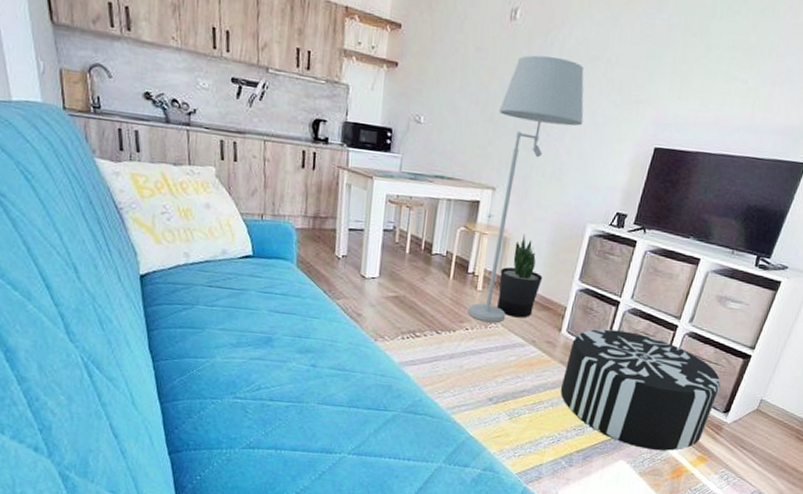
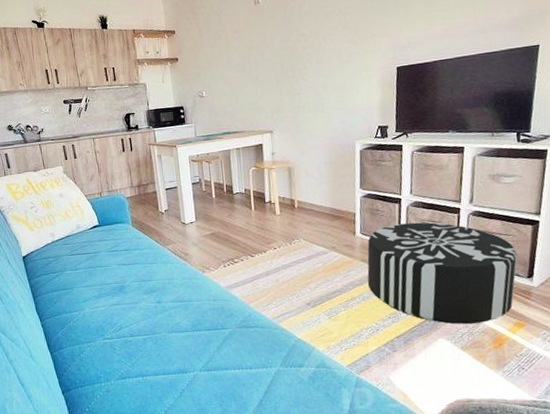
floor lamp: present [468,55,584,323] -> none [261,20,331,240]
planter: present [497,234,543,318] -> none [292,161,329,231]

